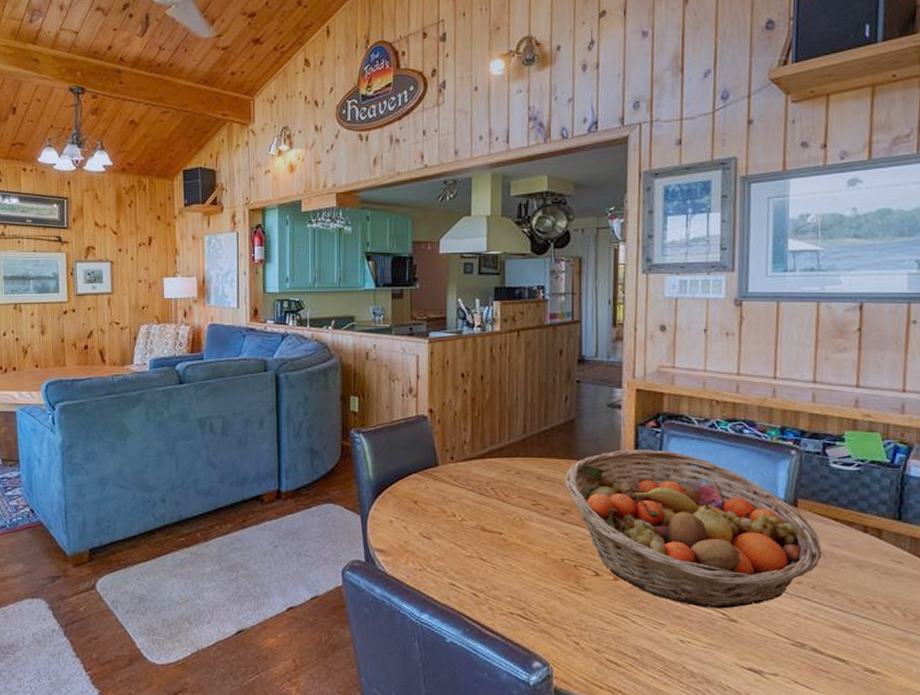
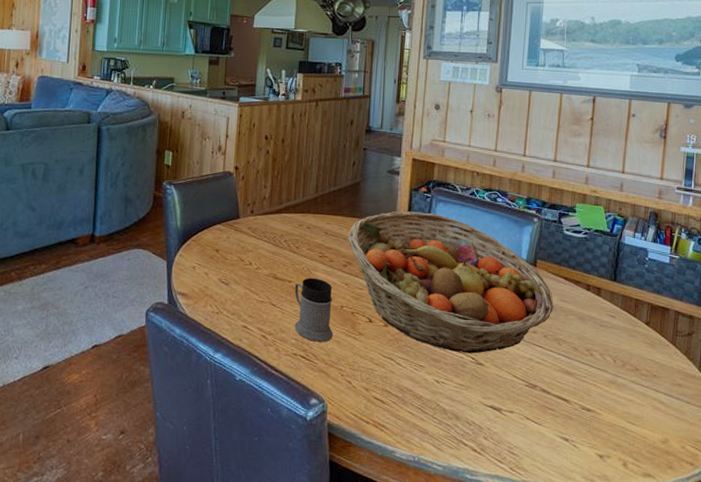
mug: none [506,528,554,599] -> present [294,277,333,342]

